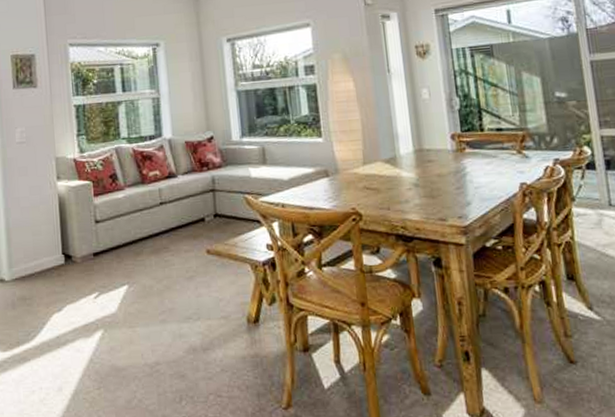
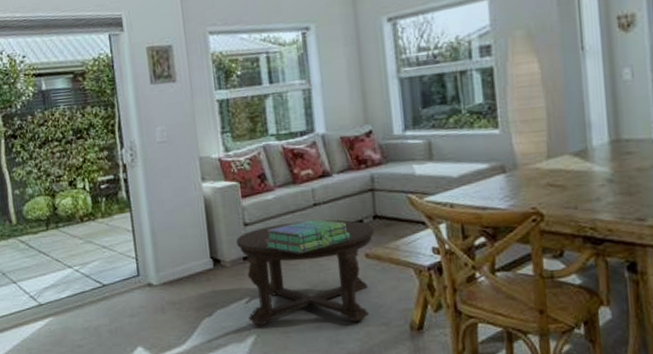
coffee table: none [87,218,216,321] -> present [235,219,375,326]
stack of books: none [115,217,193,249] -> present [266,219,350,253]

